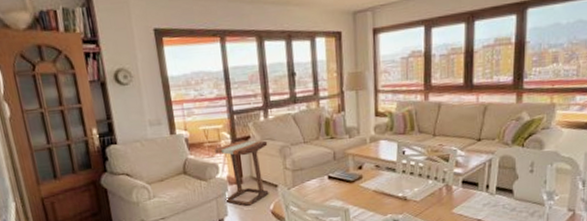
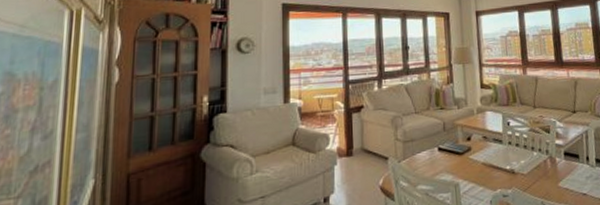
side table: present [215,140,269,211] -> none [327,109,381,187]

